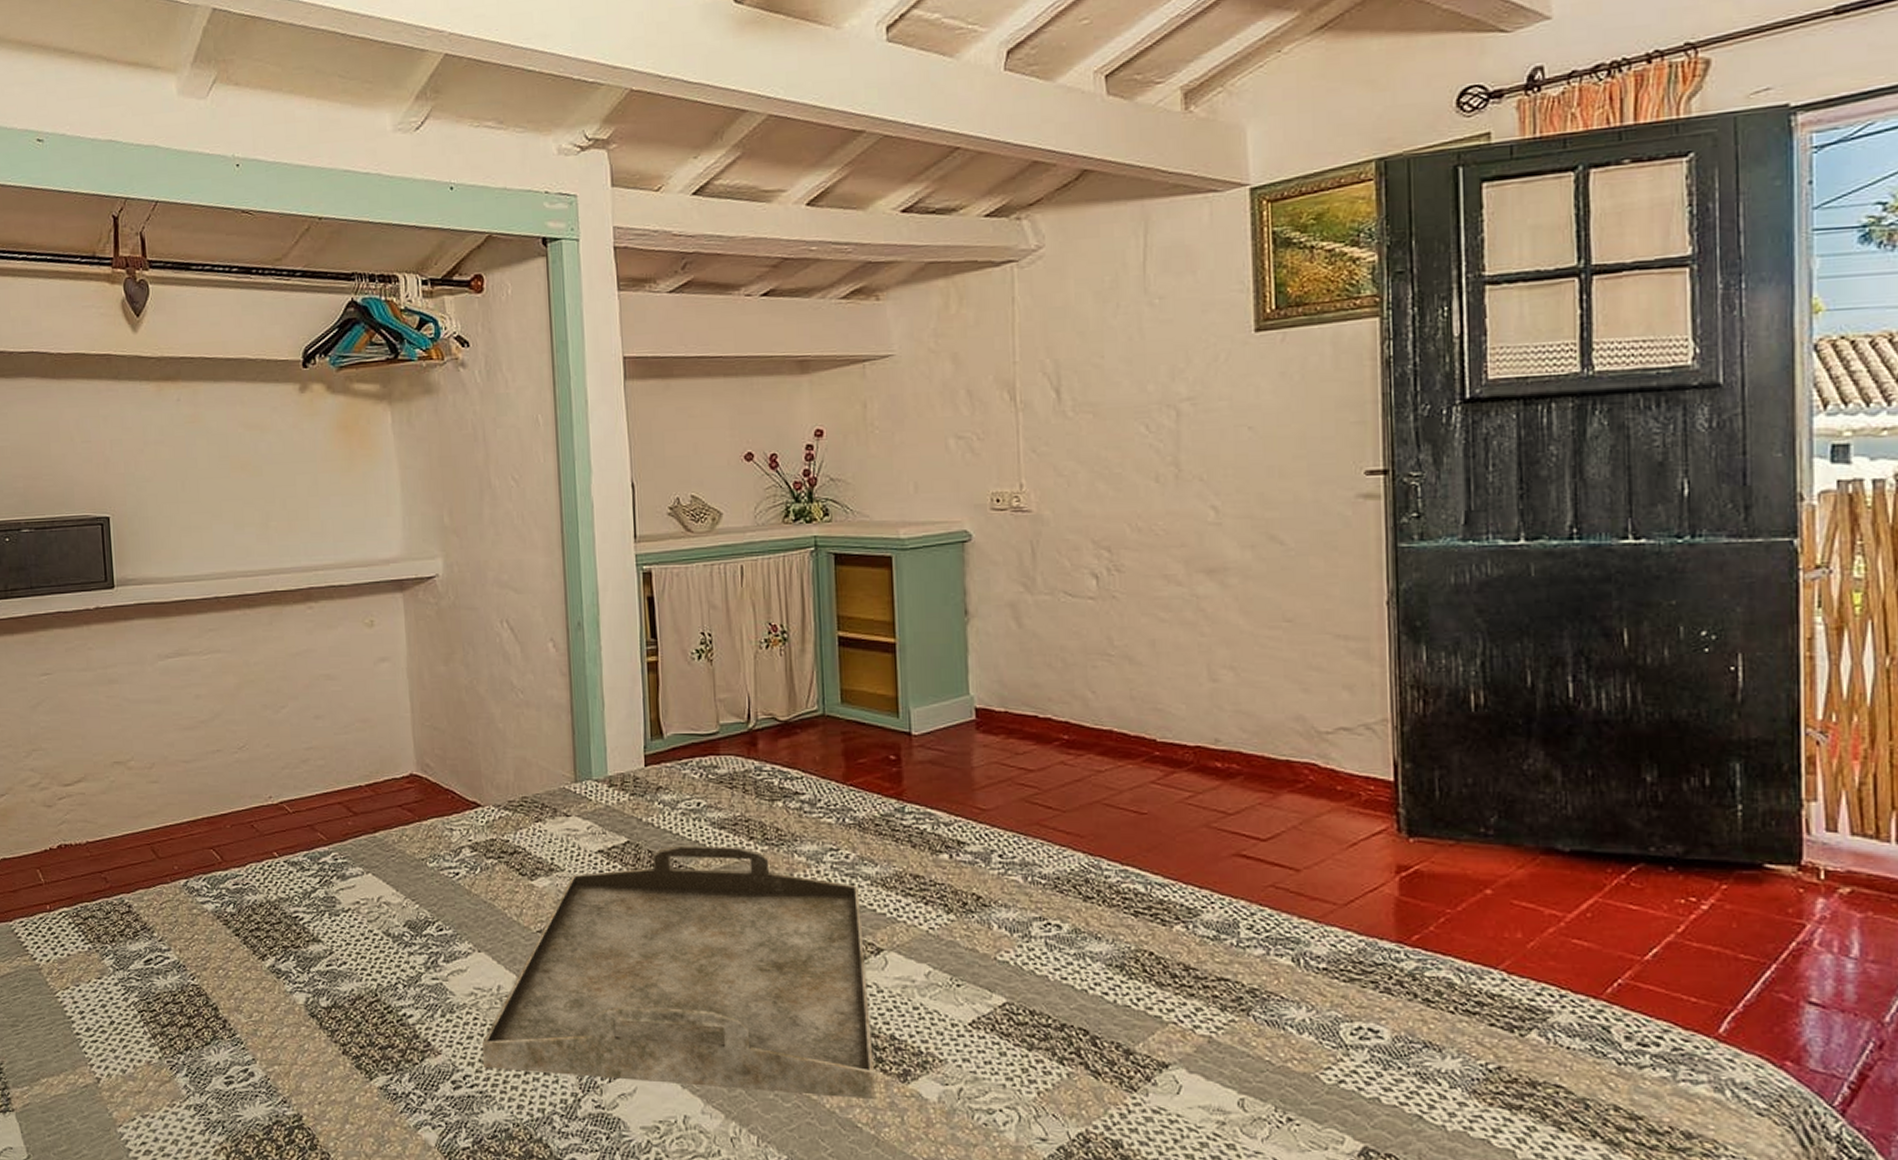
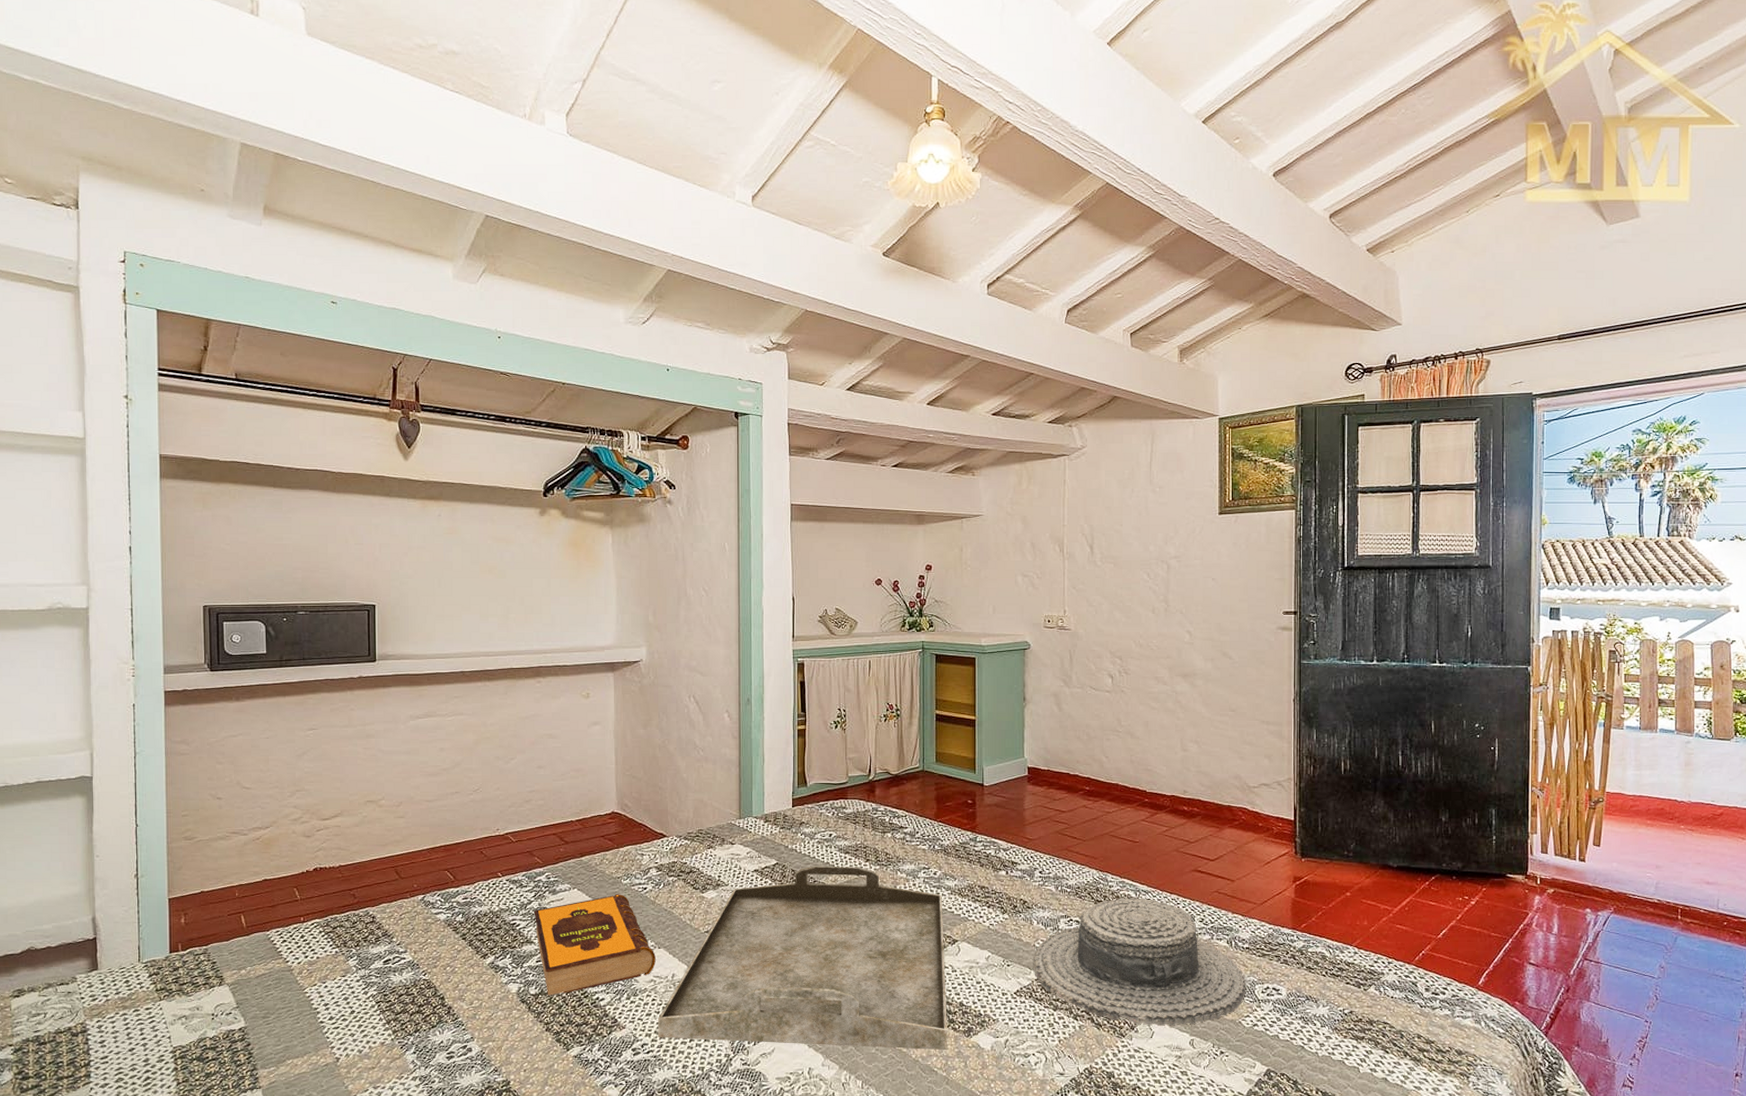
hardback book: none [320,881,476,1010] -> present [534,894,656,996]
boater hat: none [994,863,1326,1078] -> present [1033,877,1247,1026]

